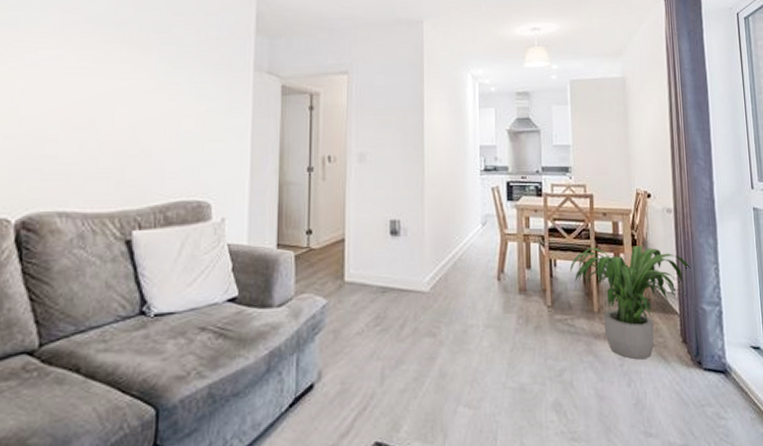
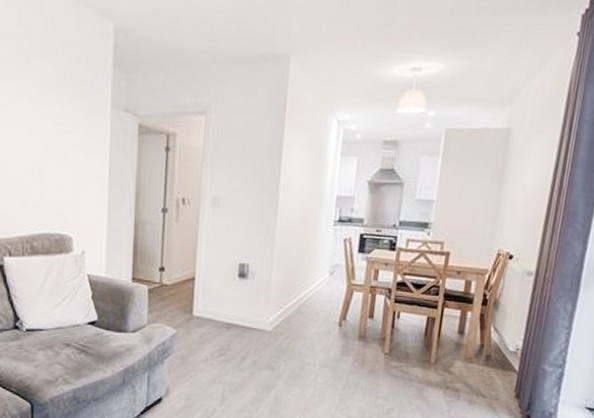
potted plant: present [569,245,691,360] -> none [412,303,540,408]

